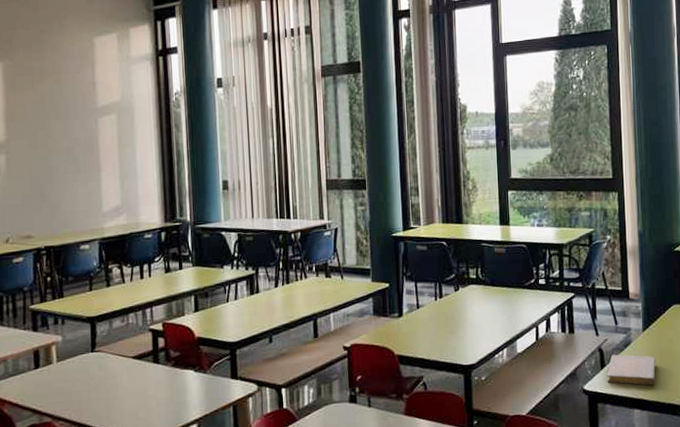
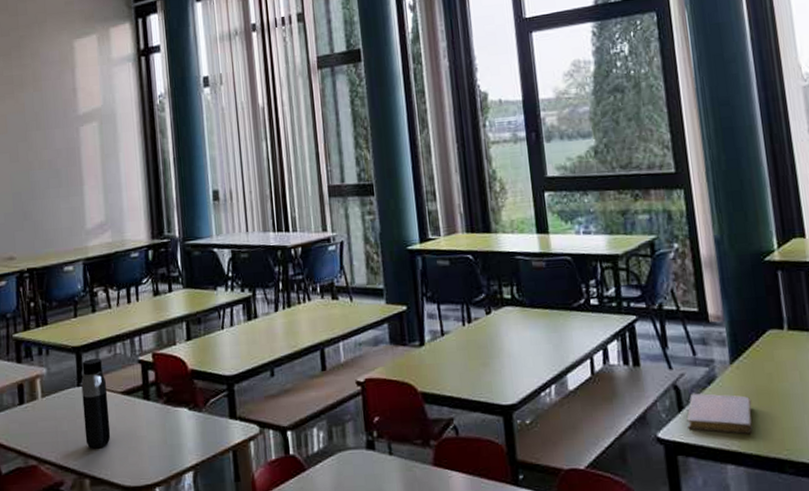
water bottle: none [95,327,122,407] -> present [81,358,111,449]

